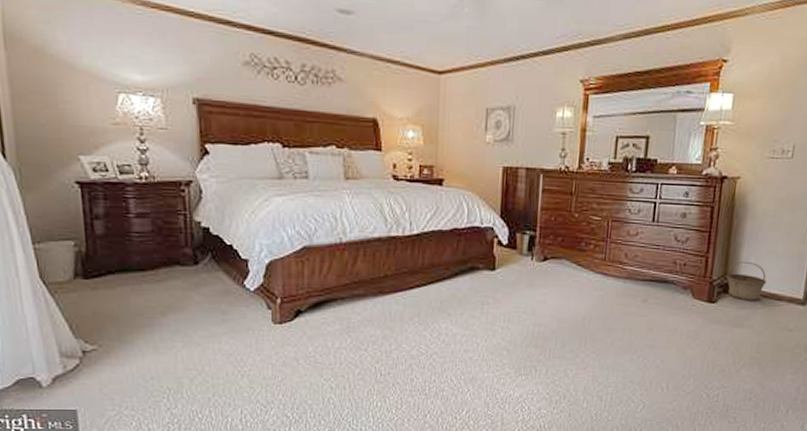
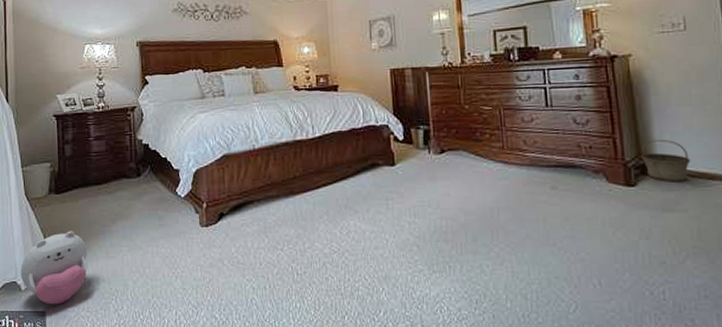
plush toy: none [39,322,131,403] -> present [21,230,88,305]

